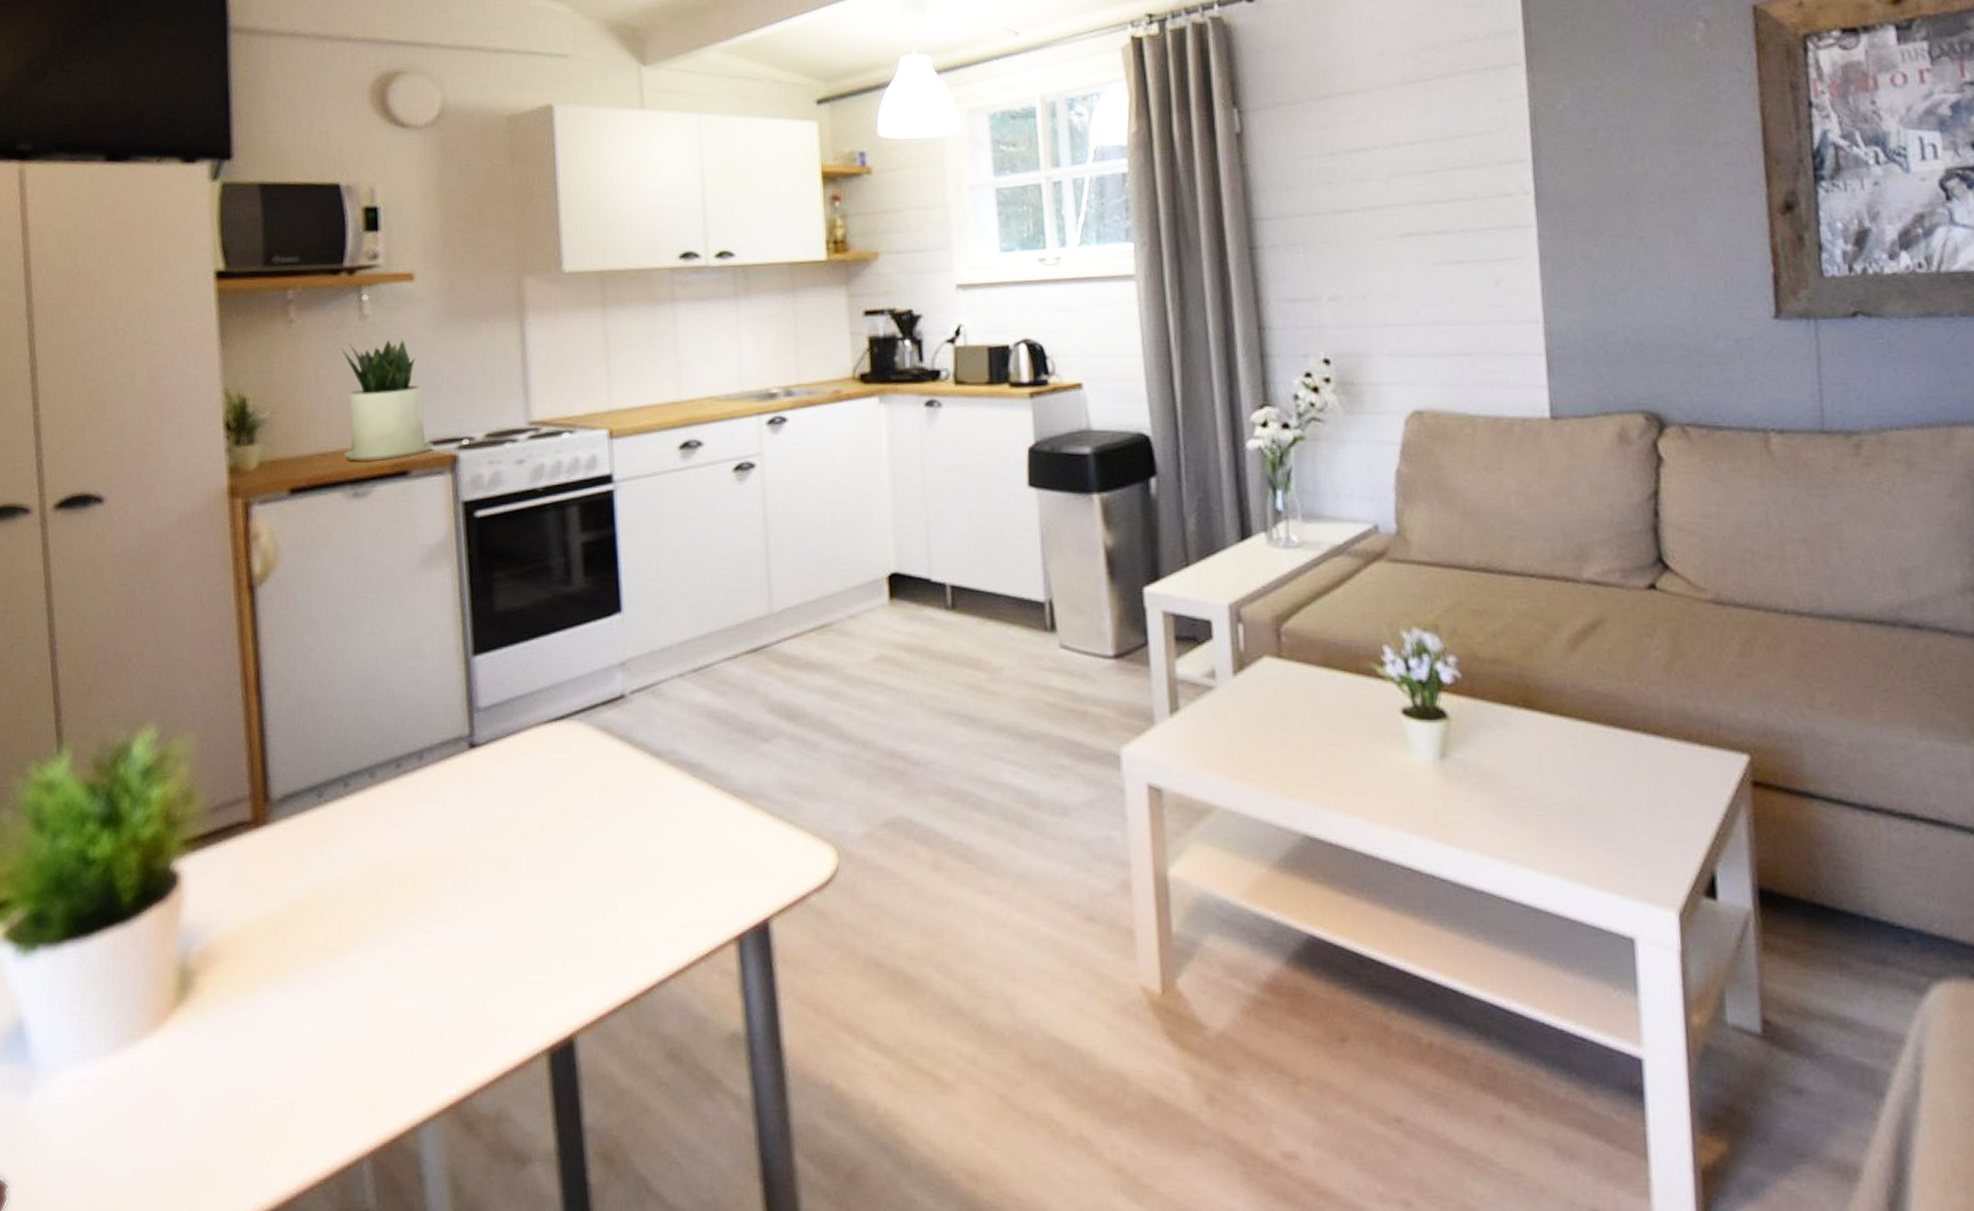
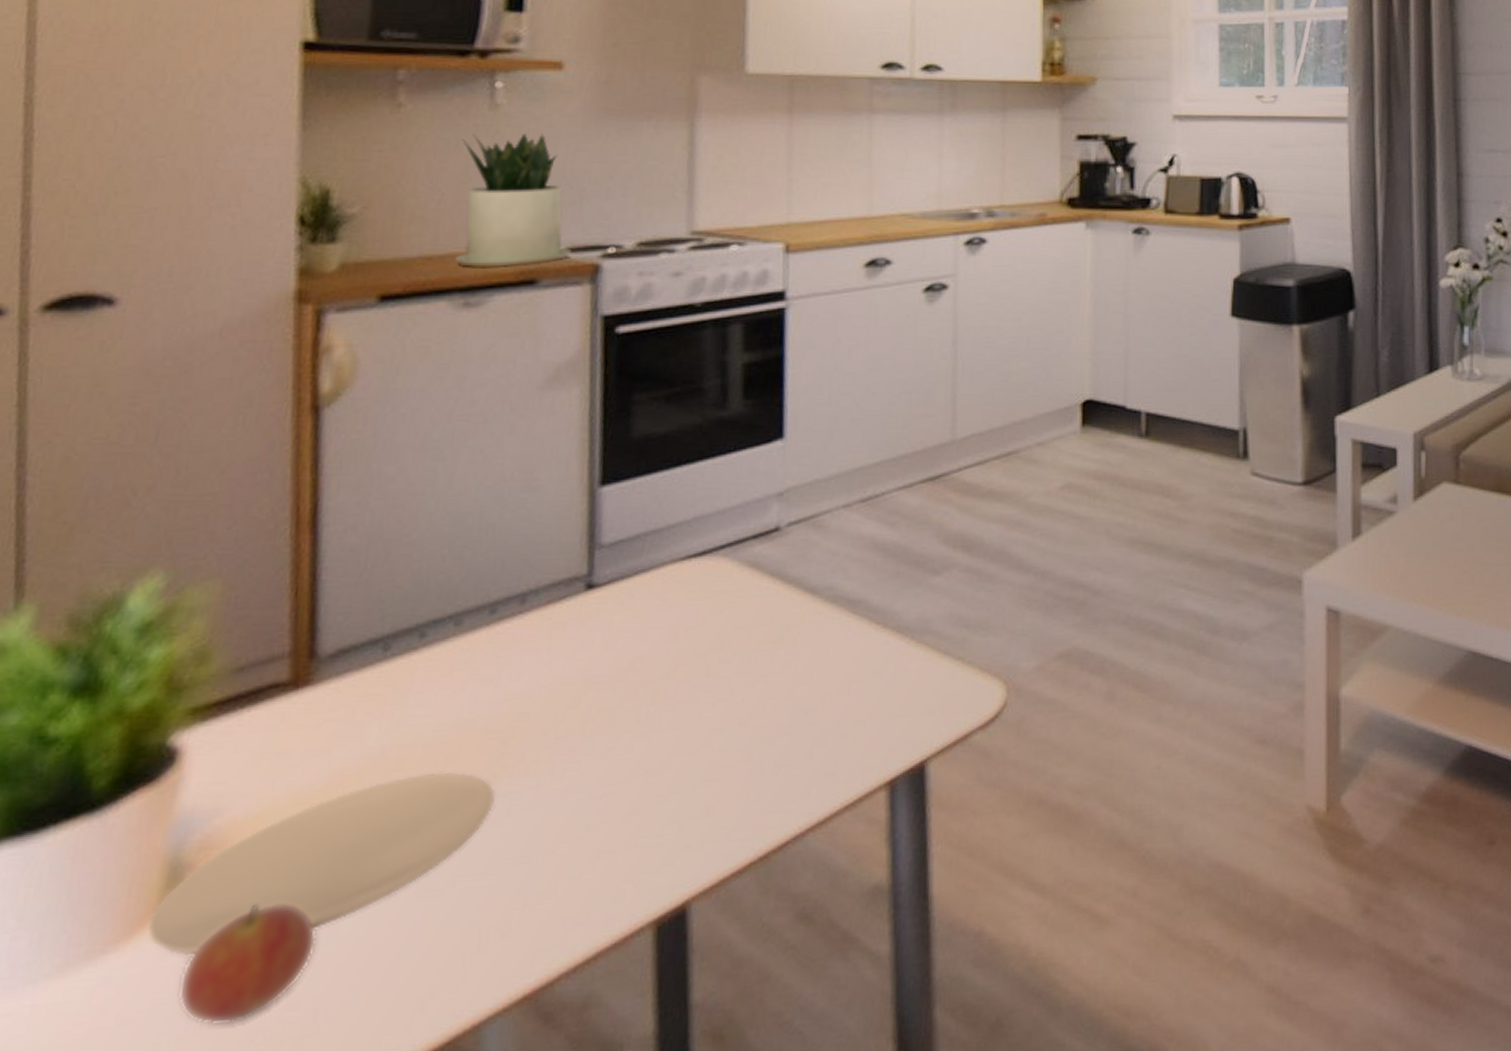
plate: none [169,905,412,1046] -> present [146,772,495,956]
fruit: none [195,1008,289,1105] -> present [178,905,317,1025]

